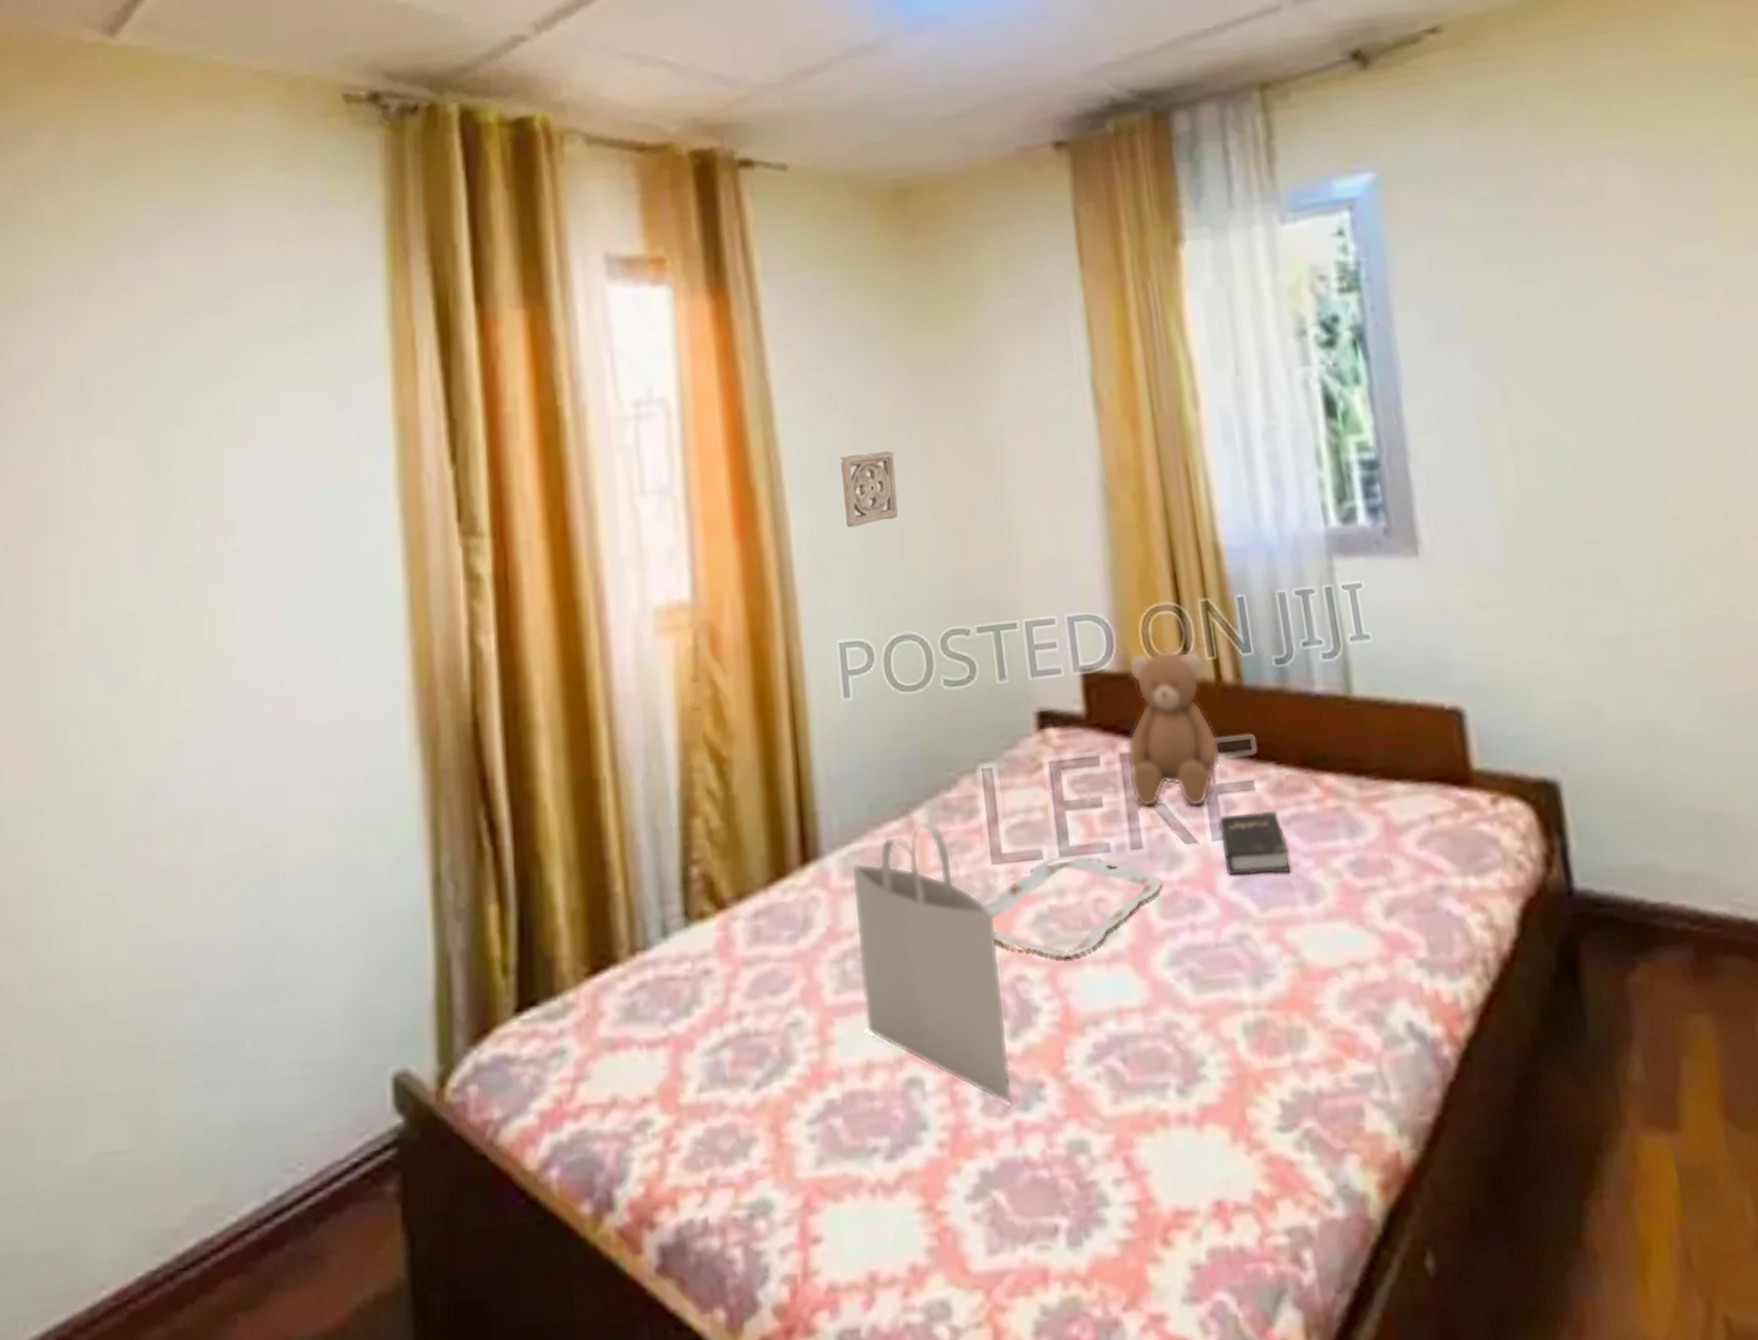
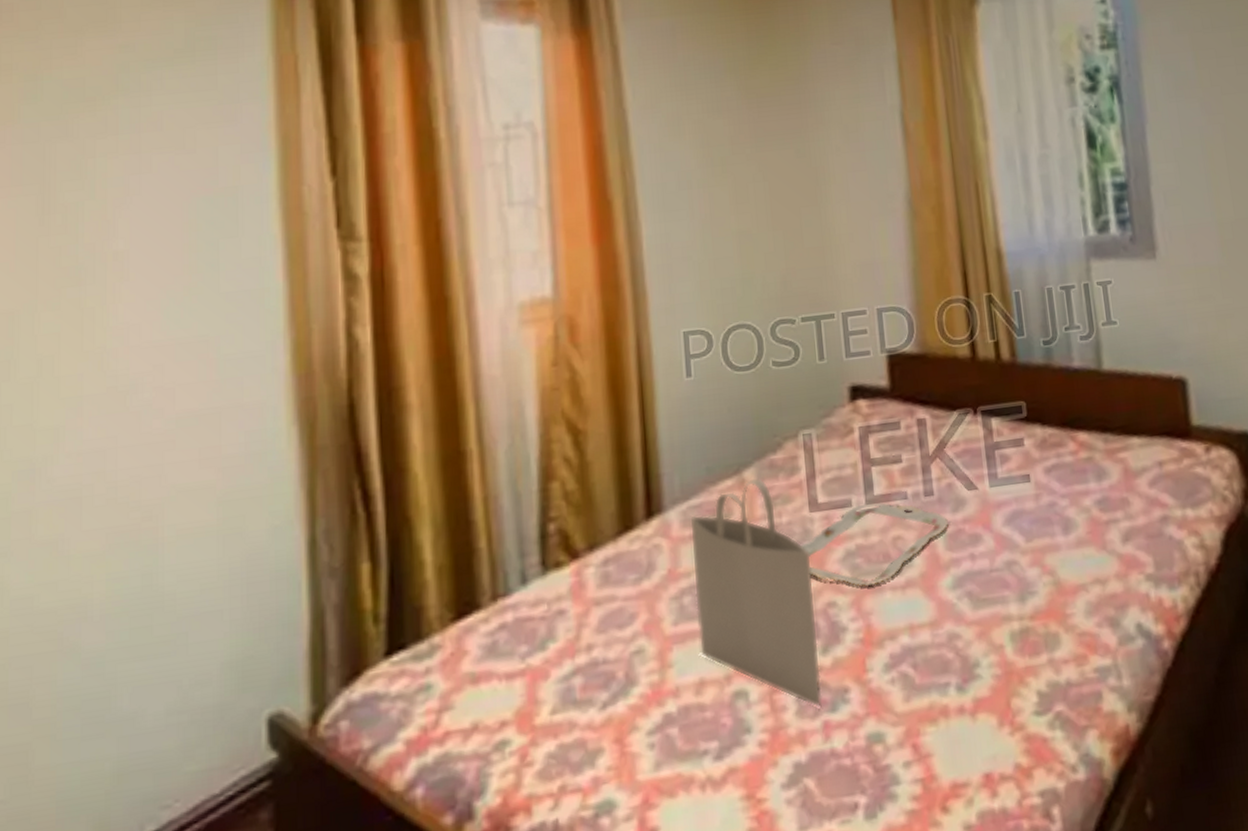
wall ornament: present [839,451,898,528] -> none [686,170,736,235]
teddy bear: present [1126,650,1221,808] -> none [922,334,998,463]
hardback book: present [1218,811,1291,877] -> none [995,462,1051,515]

